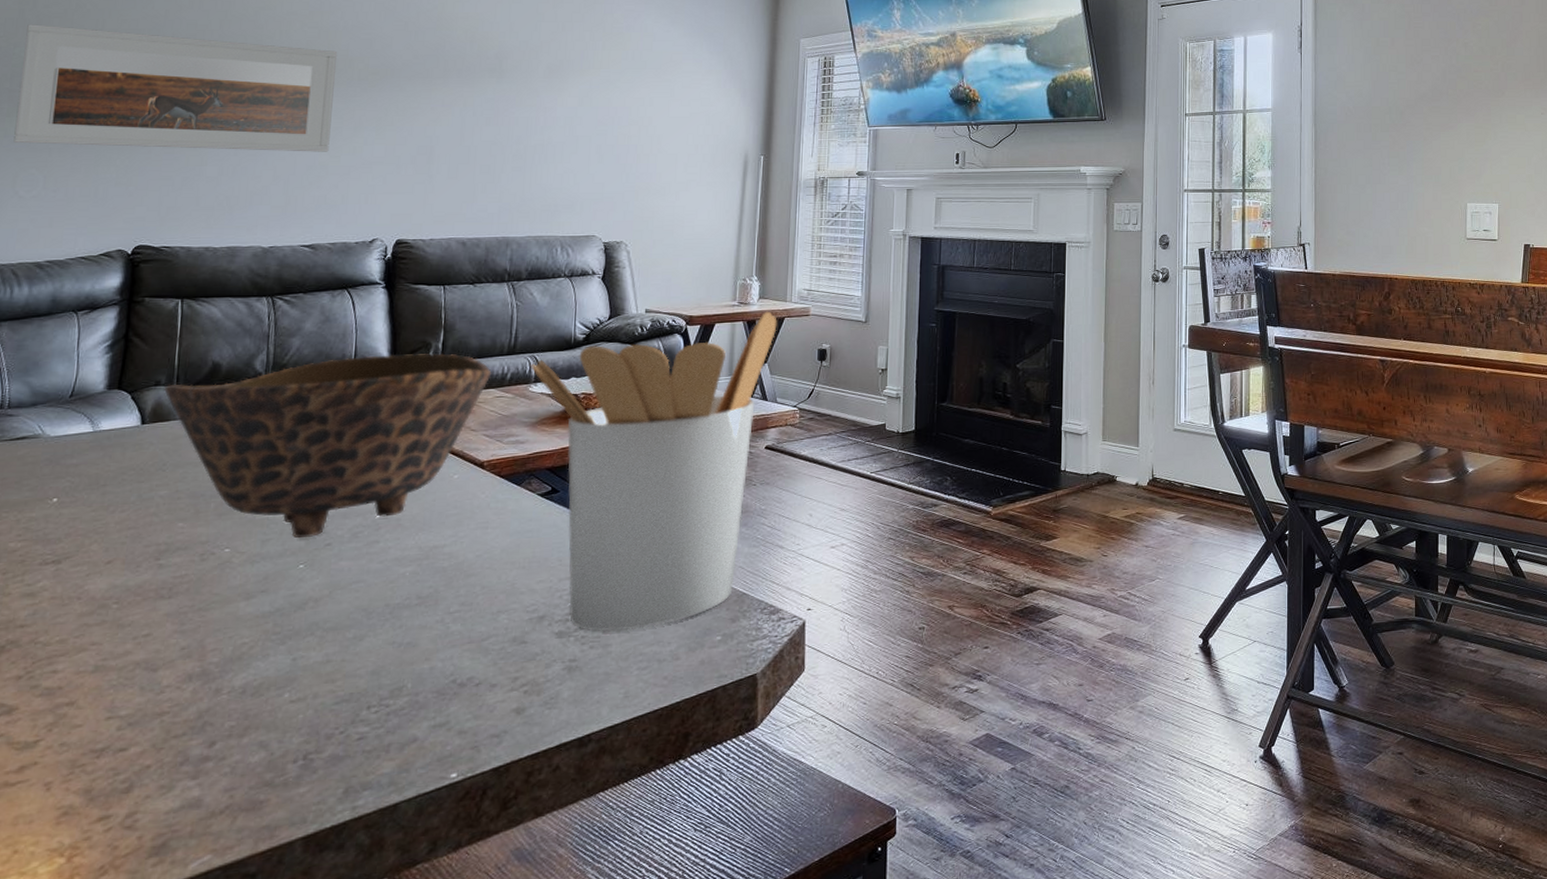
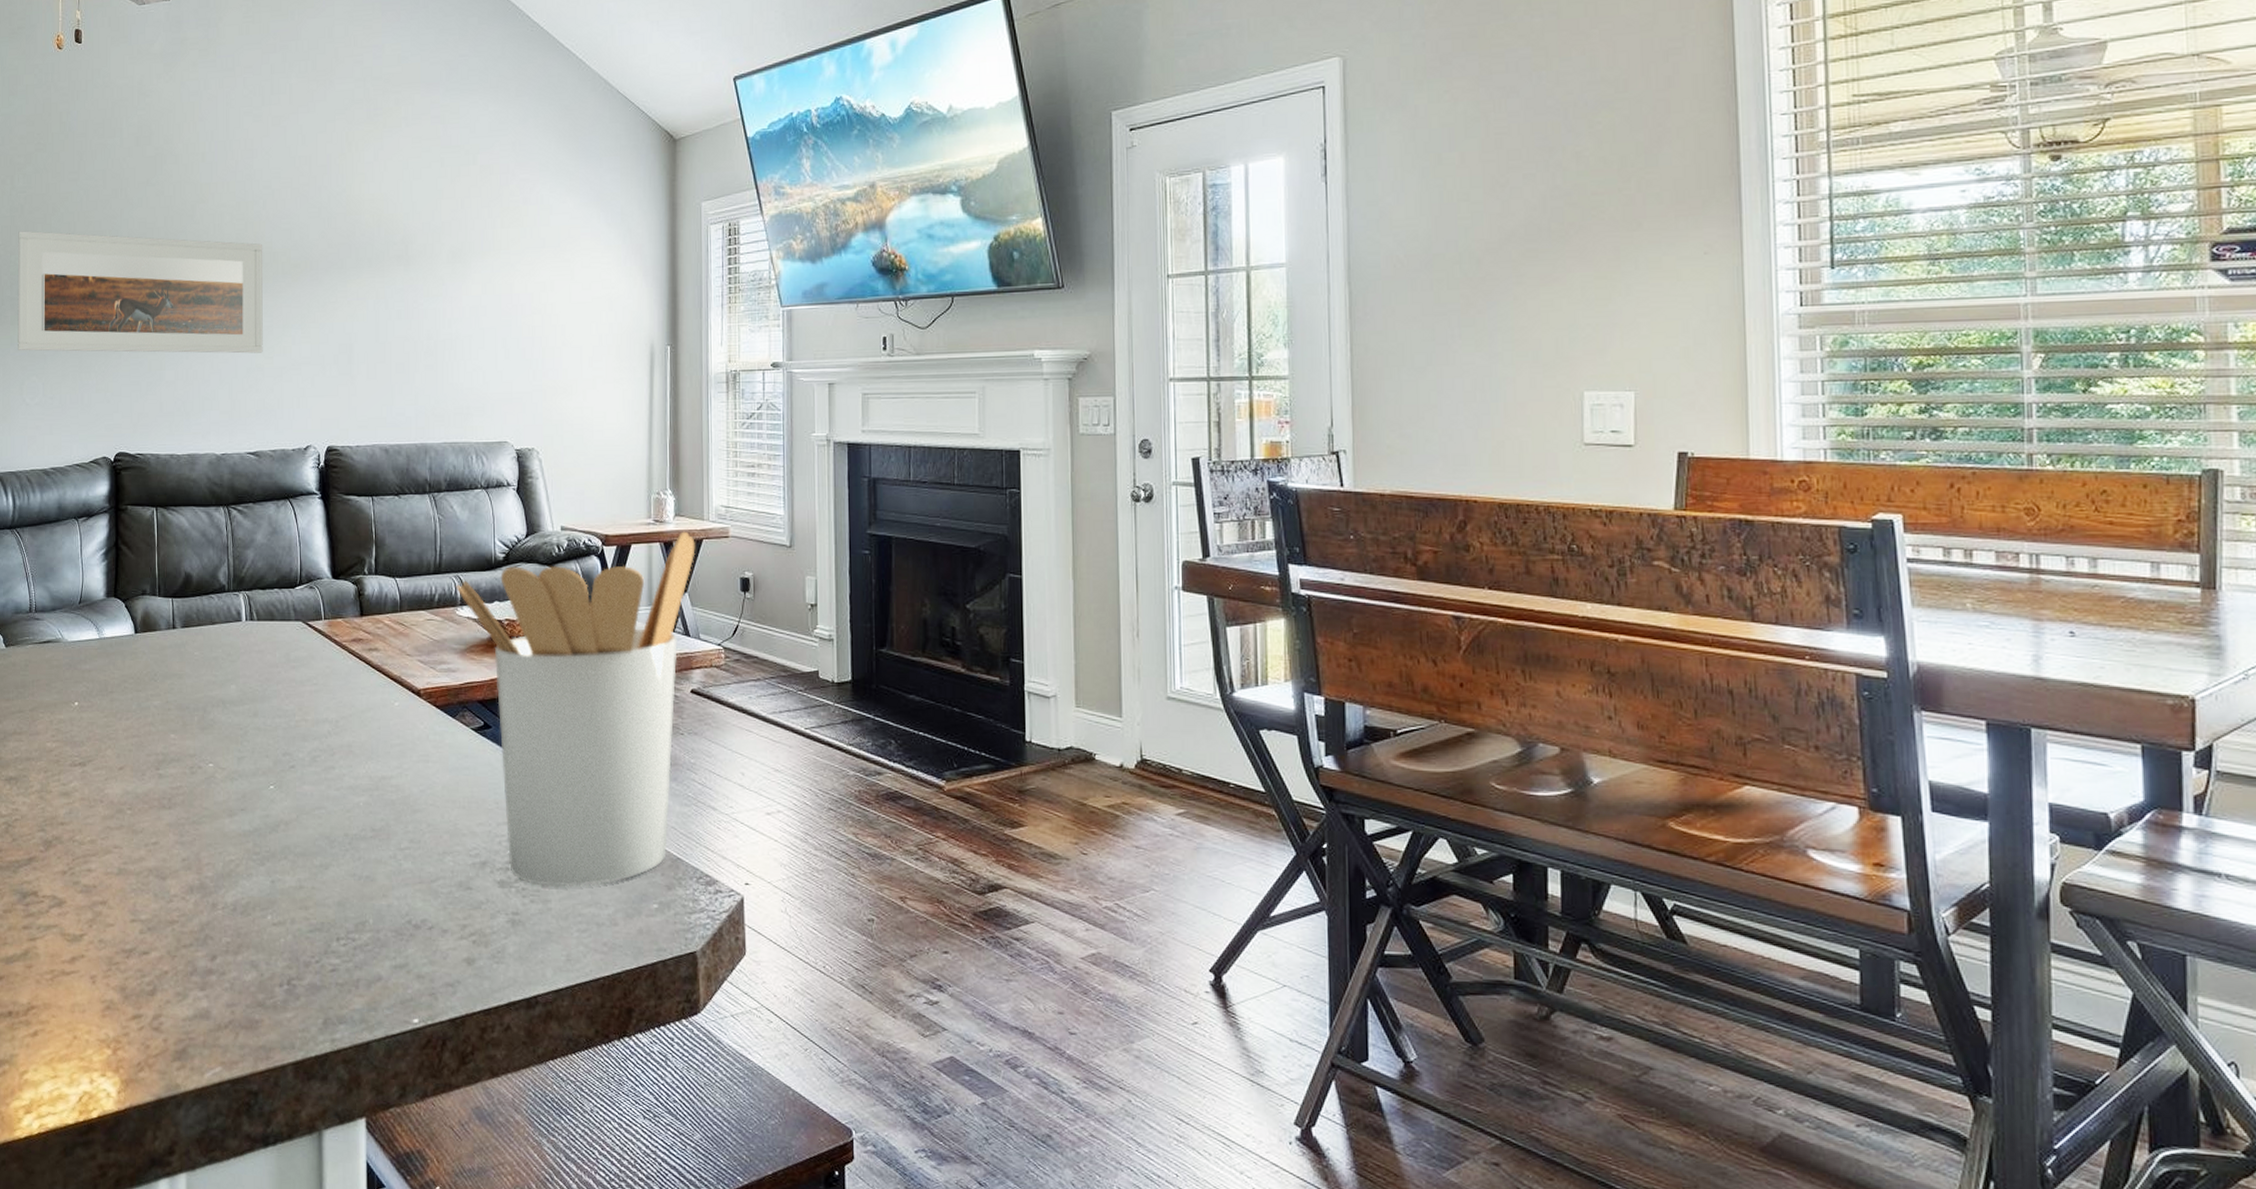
bowl: present [164,353,492,539] -> none [149,570,421,759]

